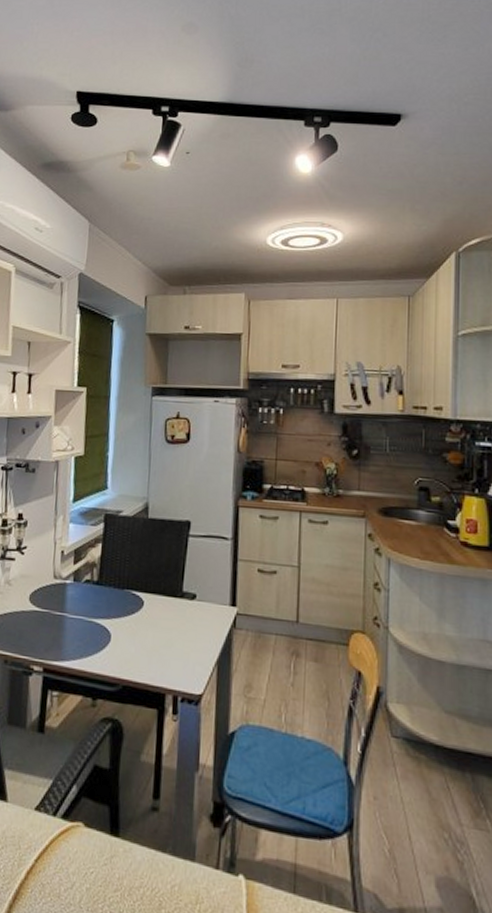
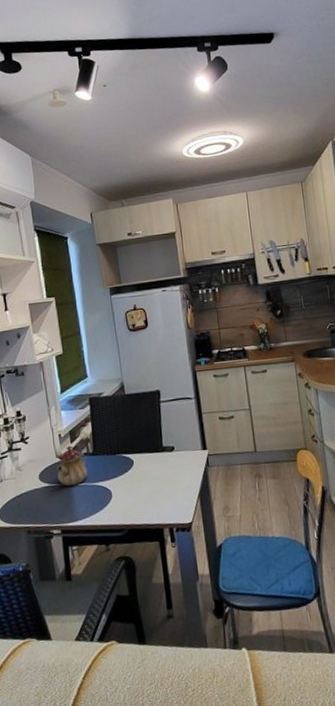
teapot: none [51,567,88,617] -> present [57,446,89,487]

